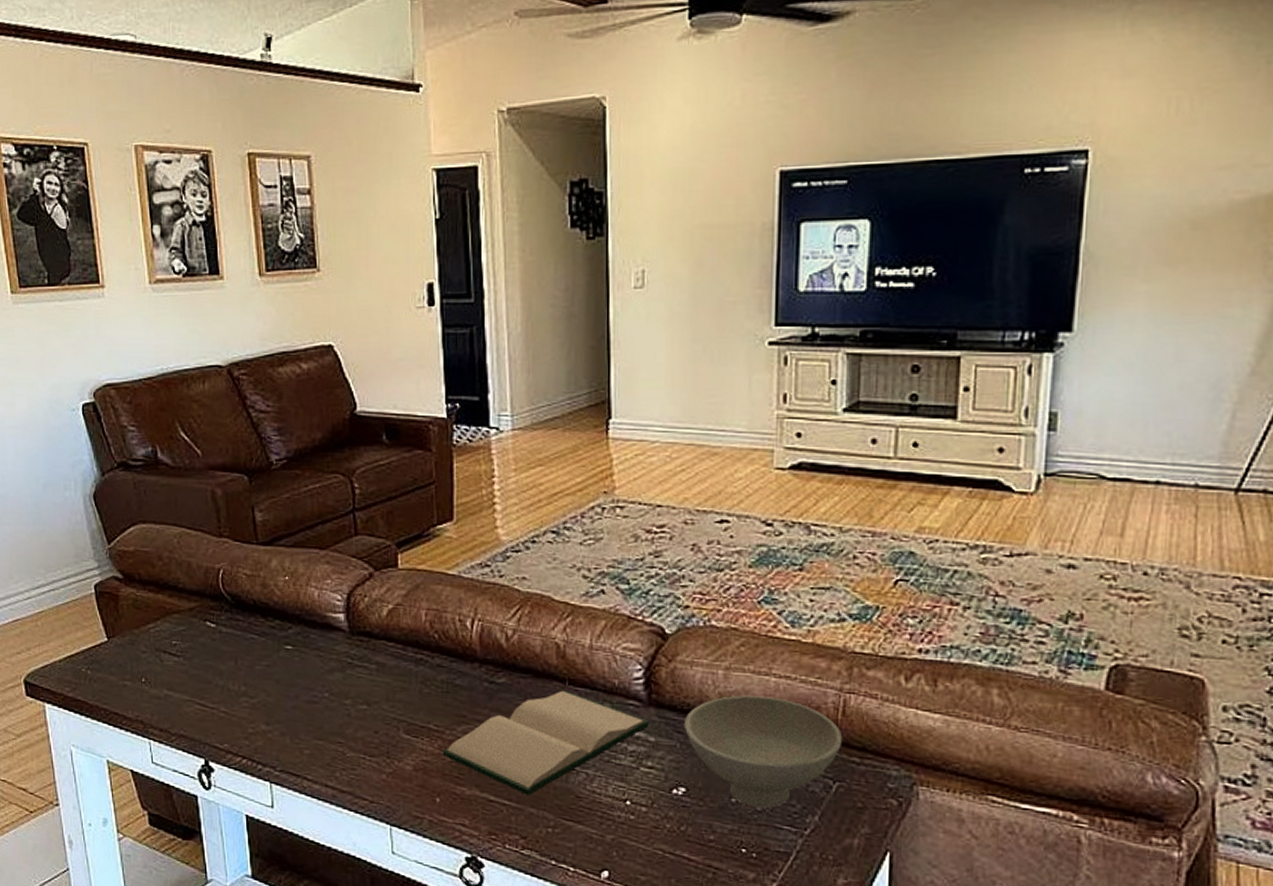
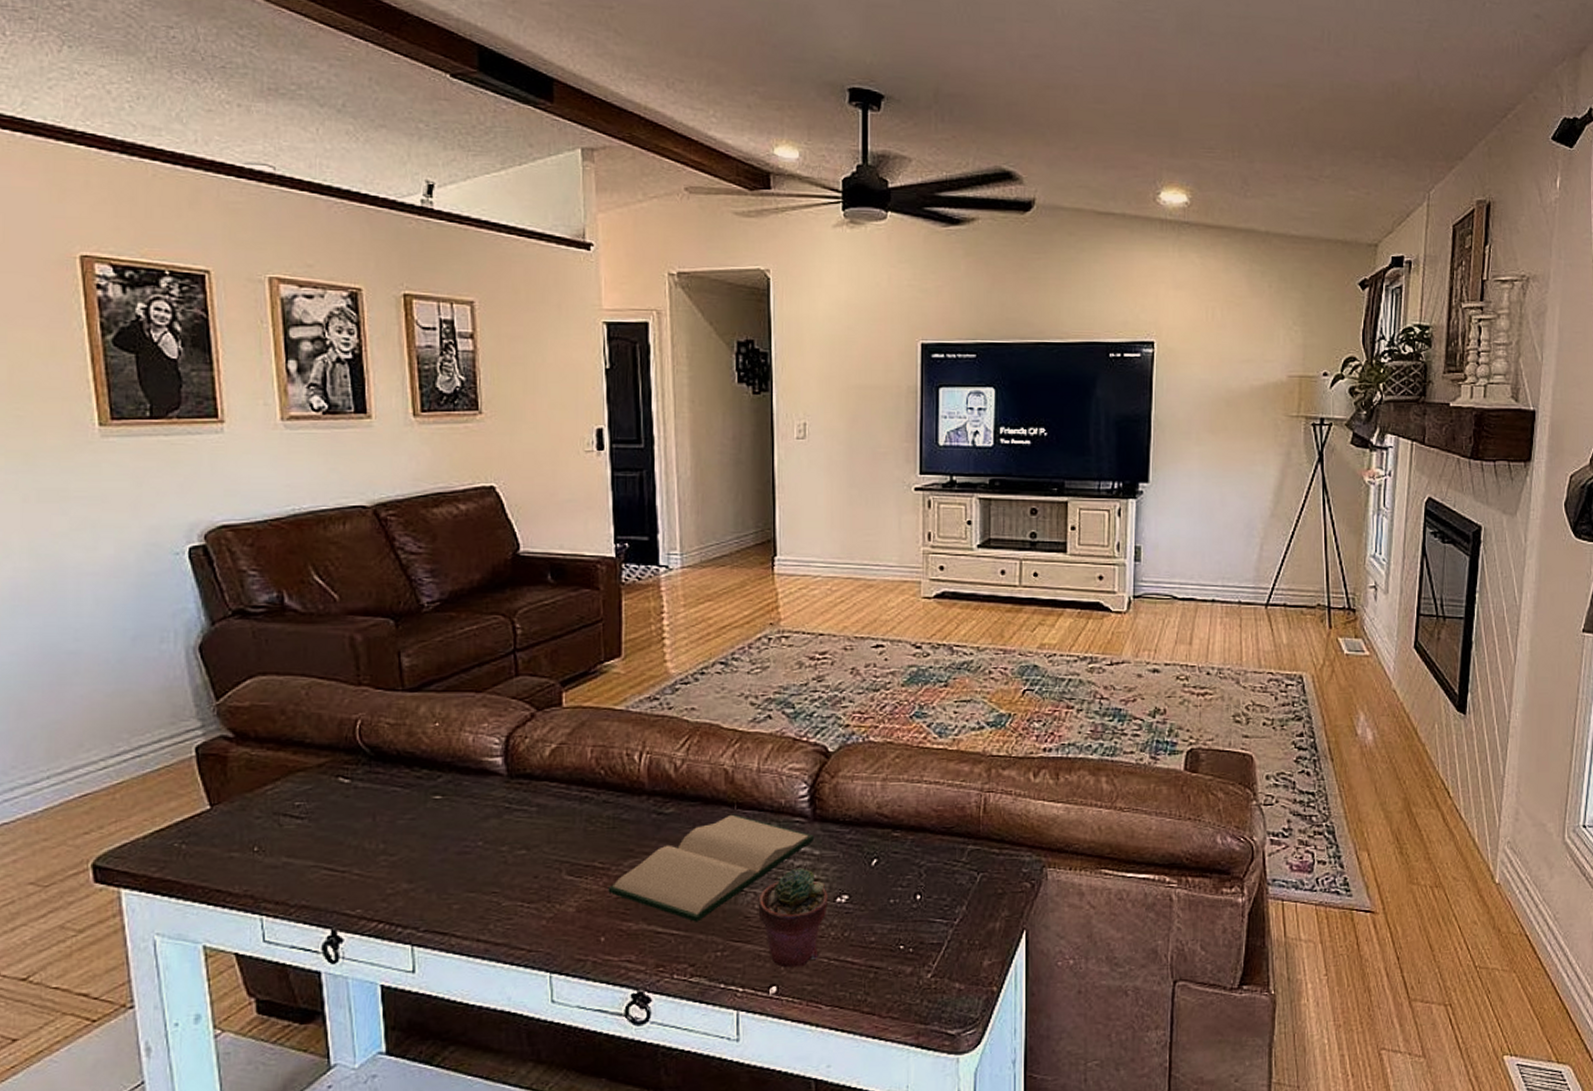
potted succulent: none [590,753,663,856] -> present [758,869,828,968]
bowl: present [685,695,843,808] -> none [847,802,985,905]

